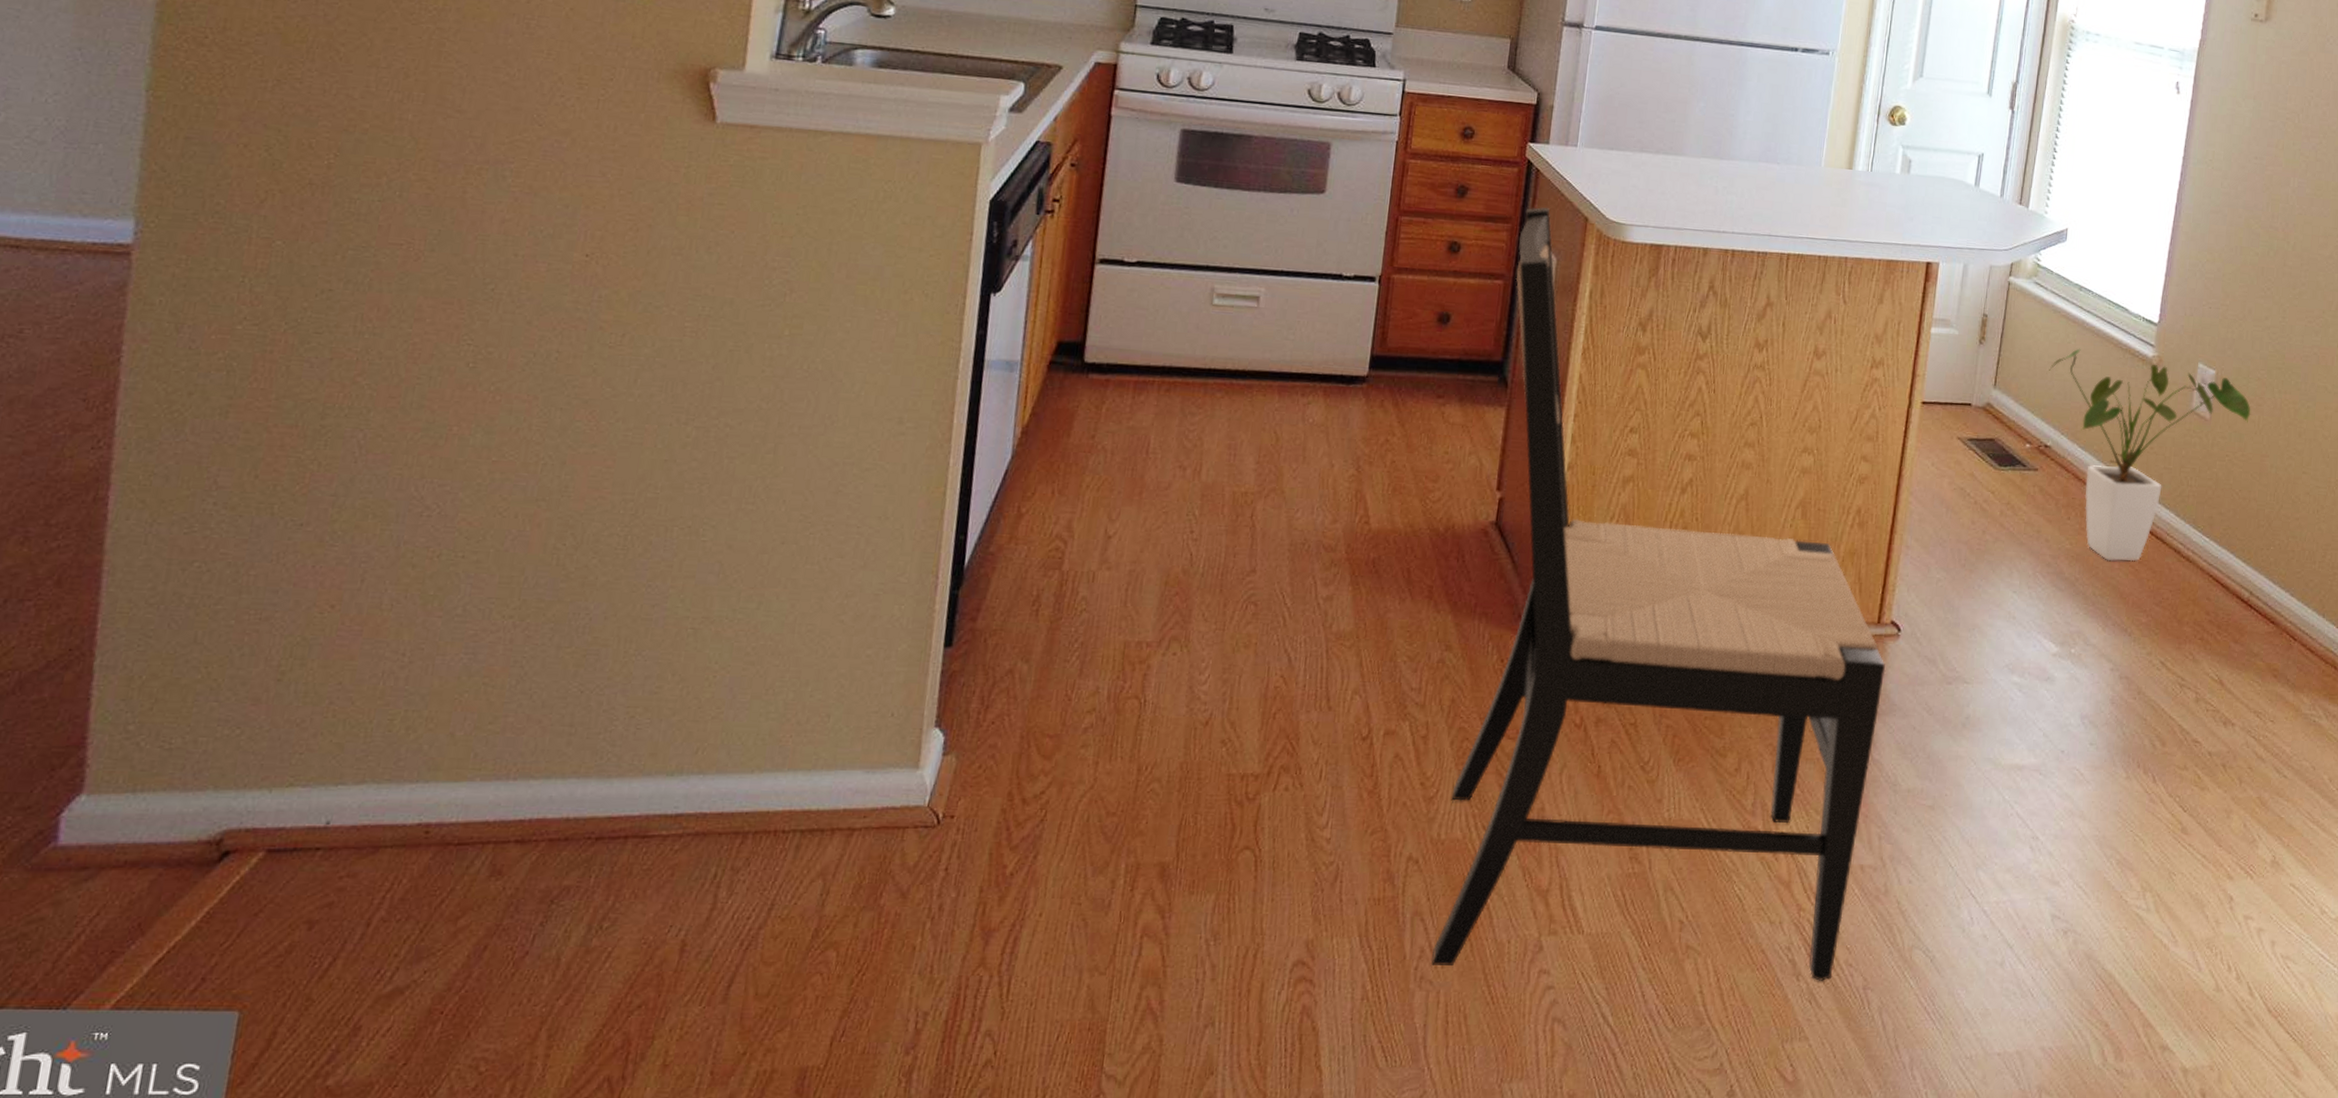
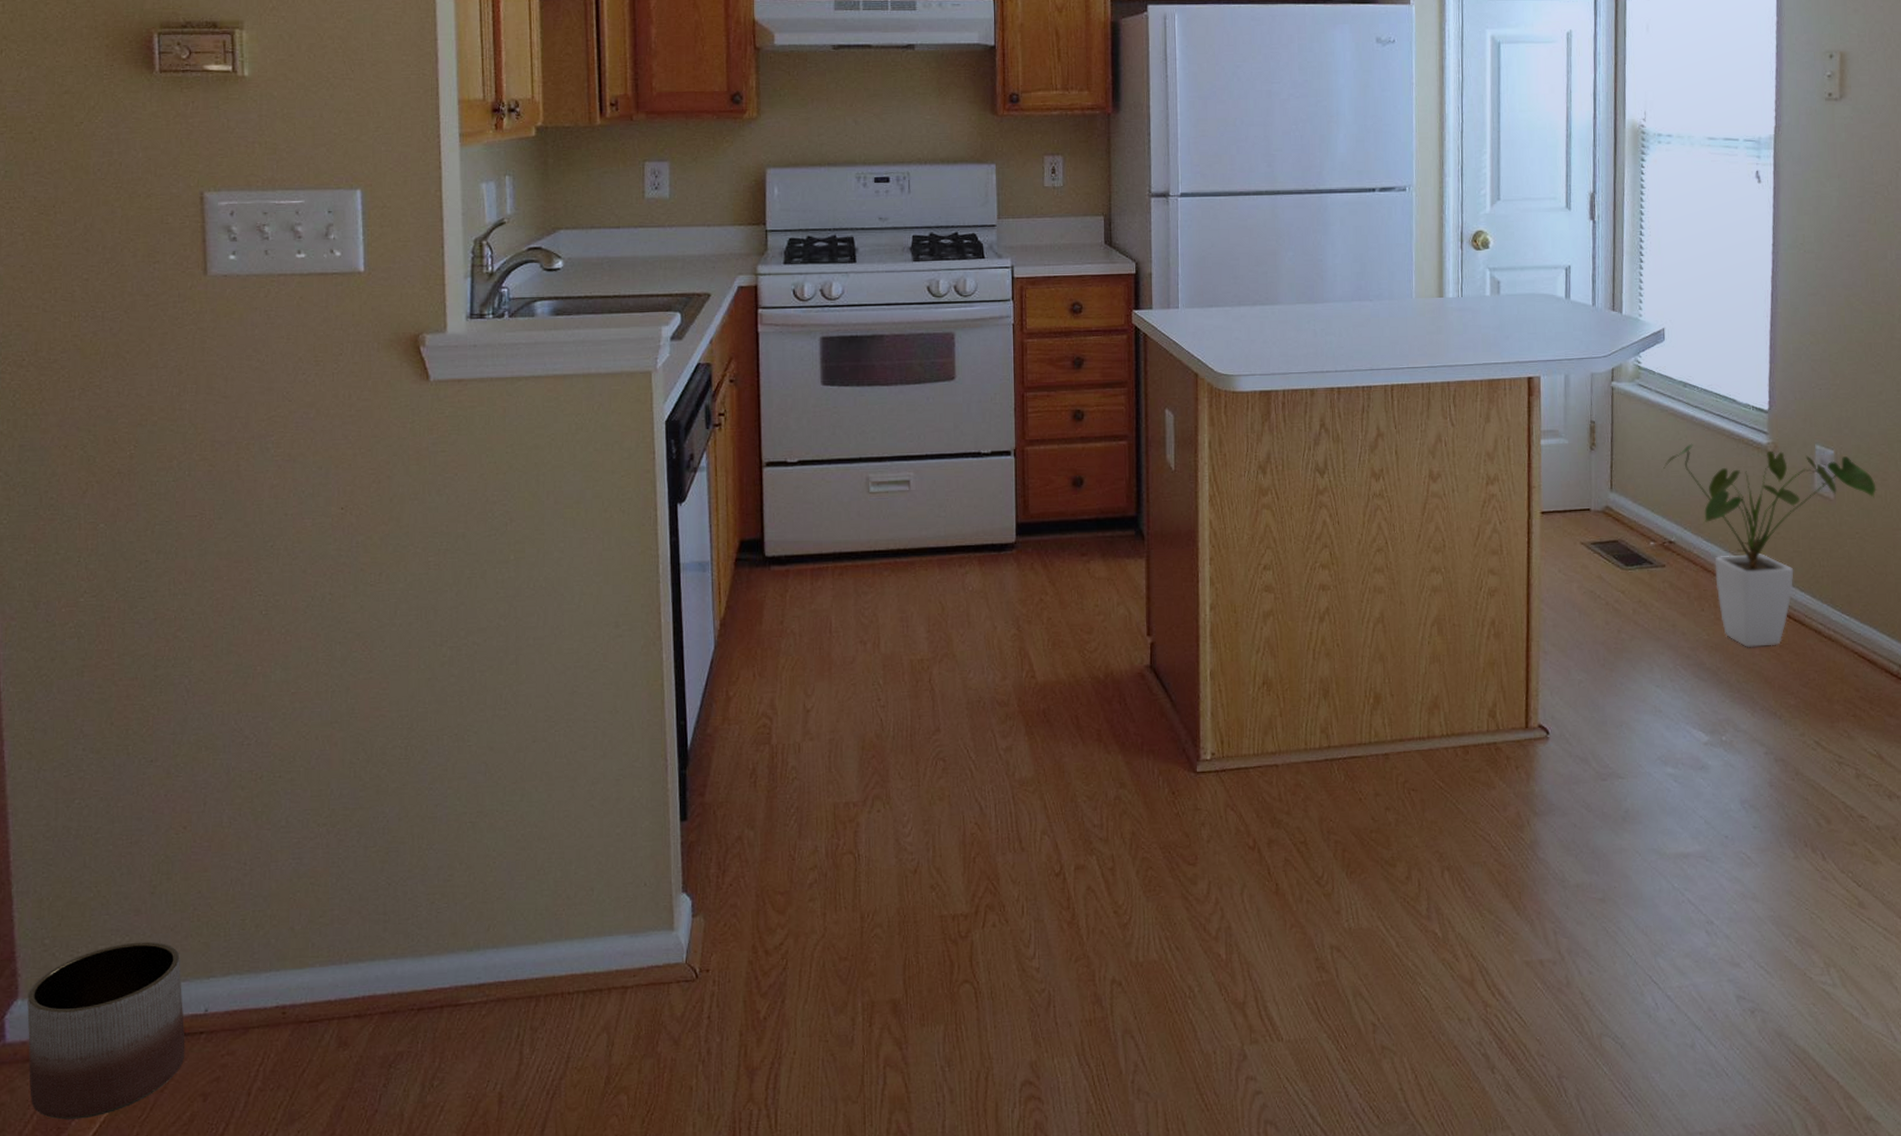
planter: none [80,736,304,942] -> present [27,941,185,1120]
chair: present [1431,207,1886,981] -> none [1136,368,1540,1078]

